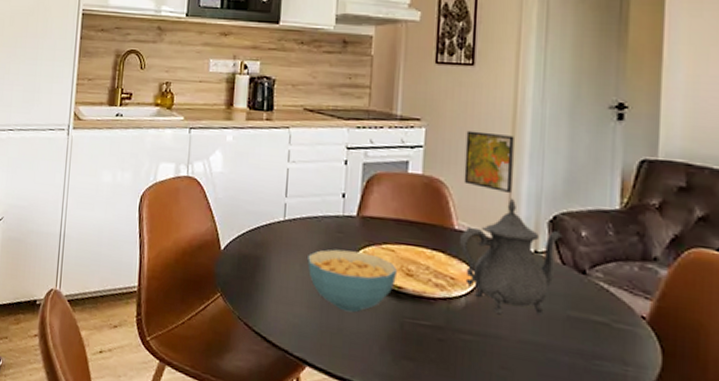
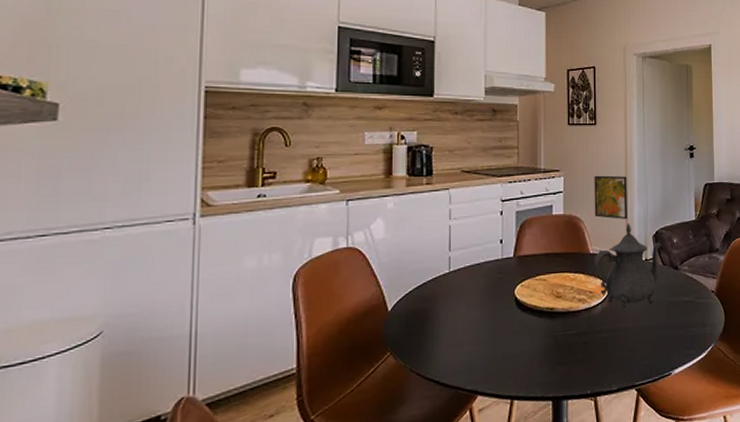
cereal bowl: present [307,249,397,313] -> none [473,286,549,339]

